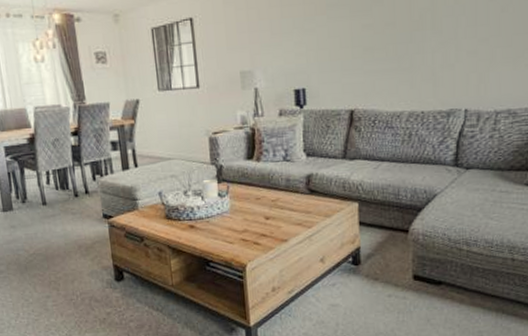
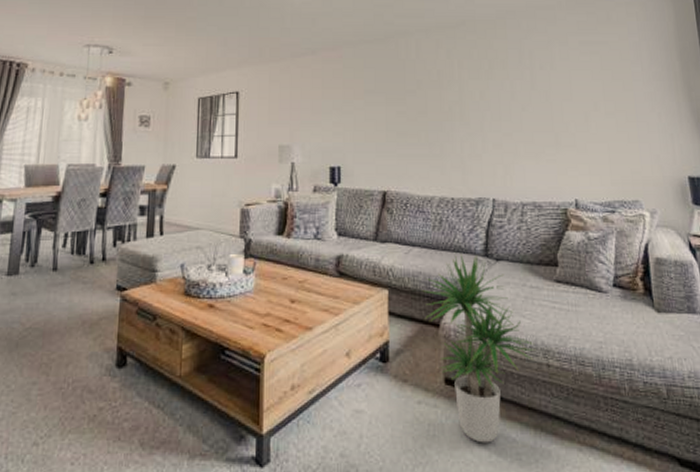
potted plant: none [393,165,501,325] -> present [423,254,535,443]

